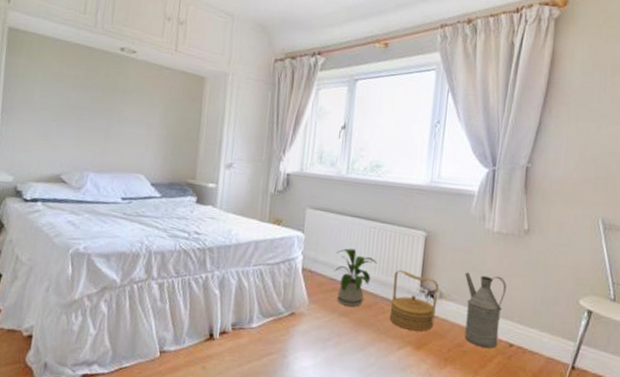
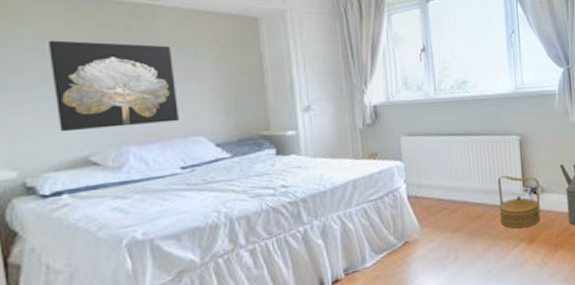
wall art: none [46,77,134,158] -> present [49,40,179,132]
house plant: present [333,248,378,307] -> none [439,166,481,222]

